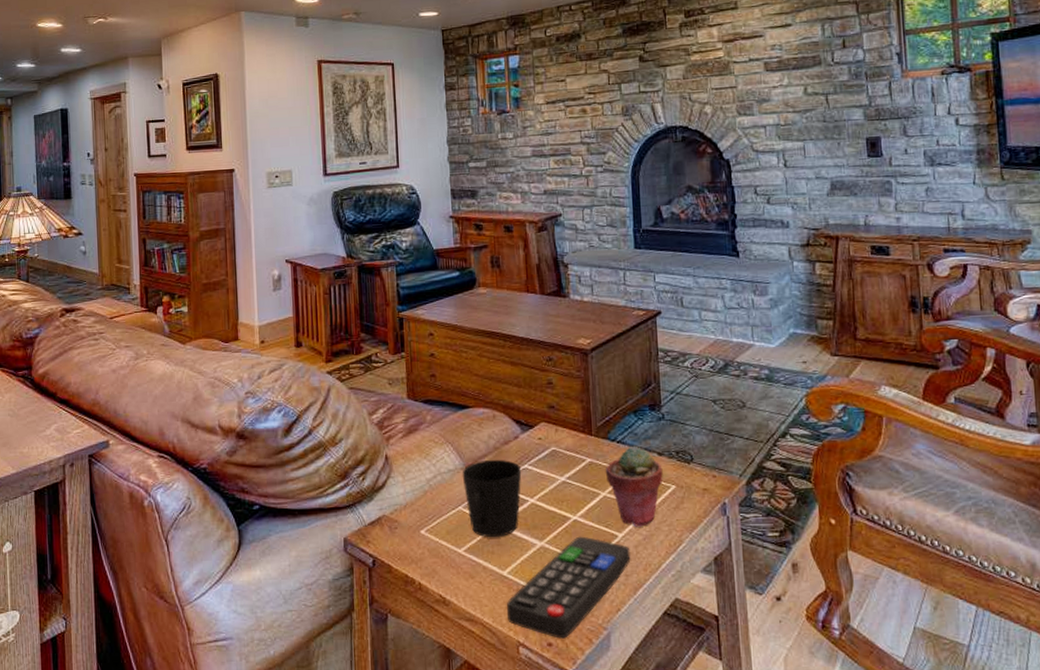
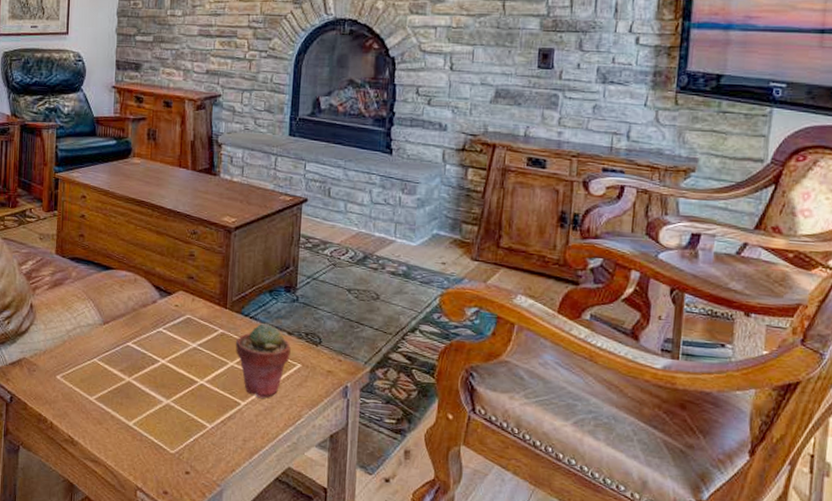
cup: present [462,459,522,537] -> none [100,319,156,391]
remote control: present [506,536,631,639] -> none [128,399,251,489]

